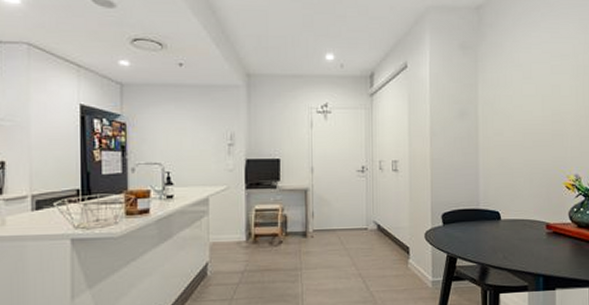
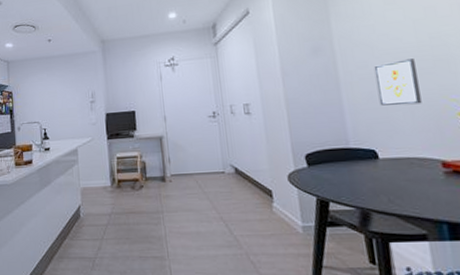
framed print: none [507,131,539,173] -> present [374,58,422,106]

